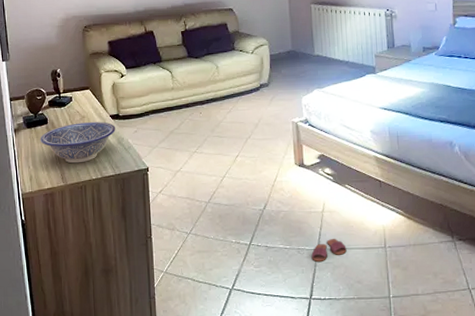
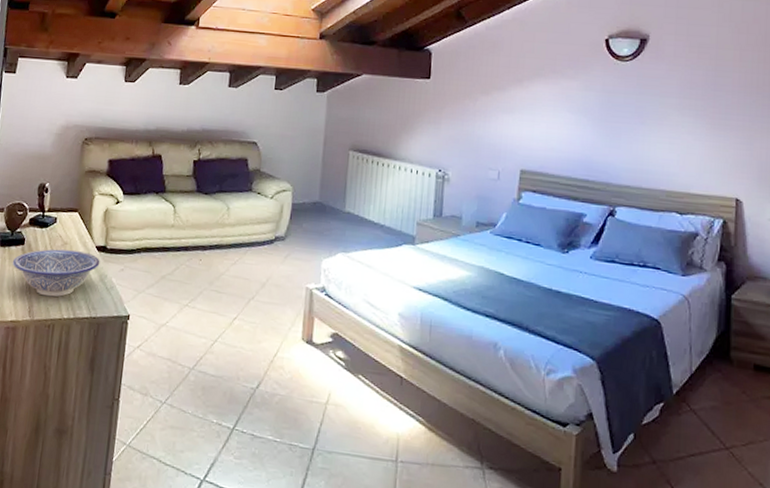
slippers: present [311,238,347,262] -> none [304,438,349,466]

